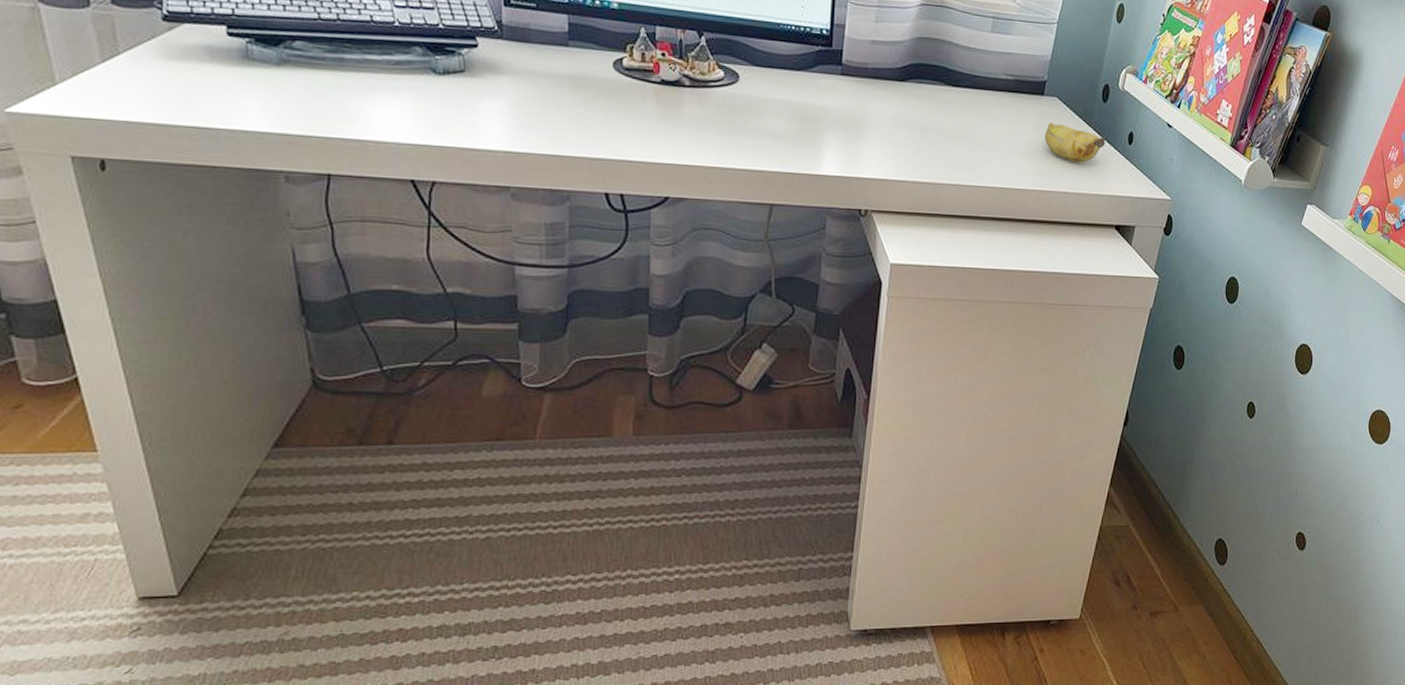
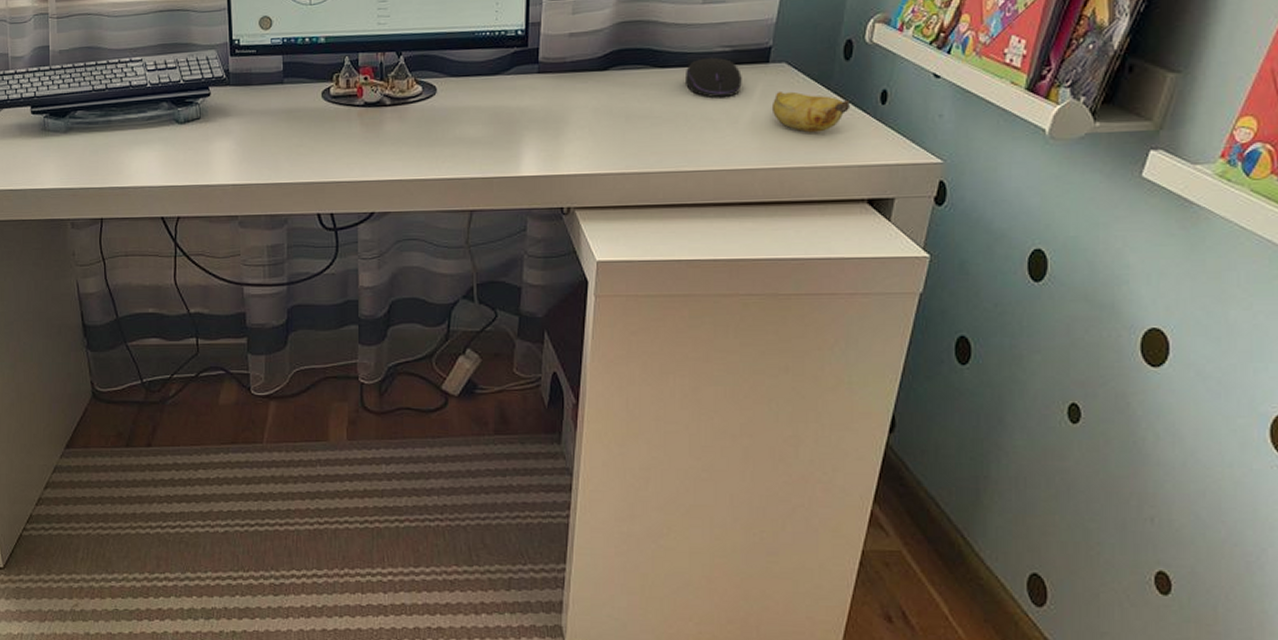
computer mouse: none [974,83,1021,121] -> present [686,57,742,97]

